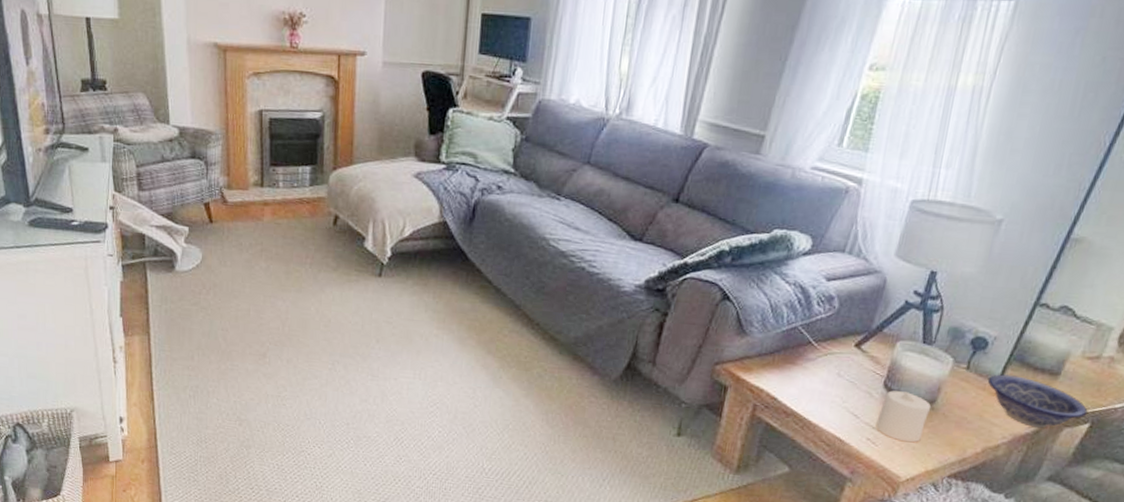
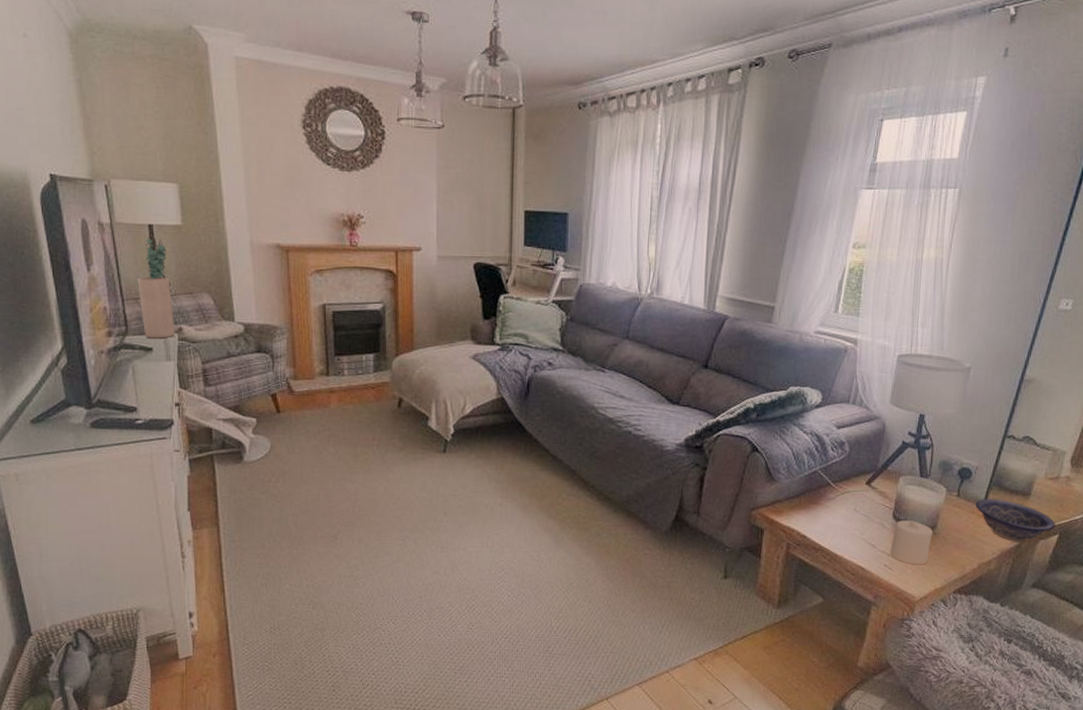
vase: none [74,27,111,139] -> present [137,234,175,339]

